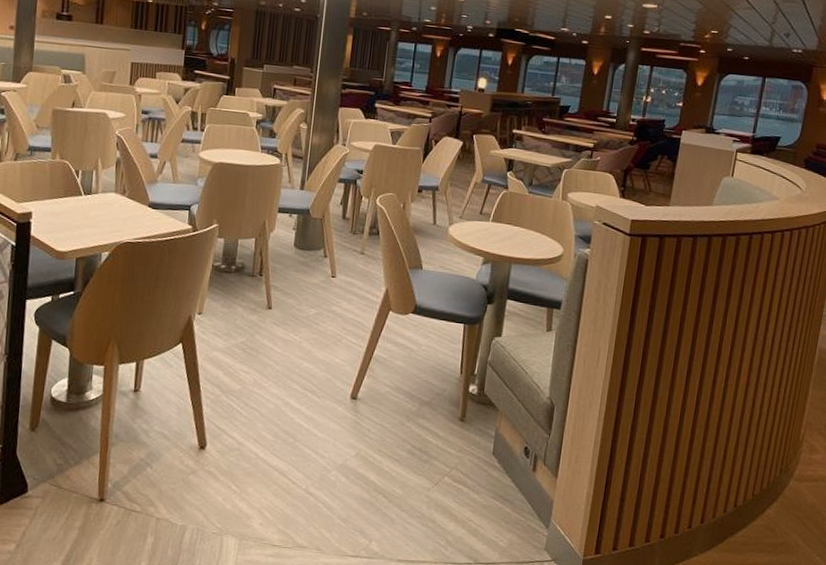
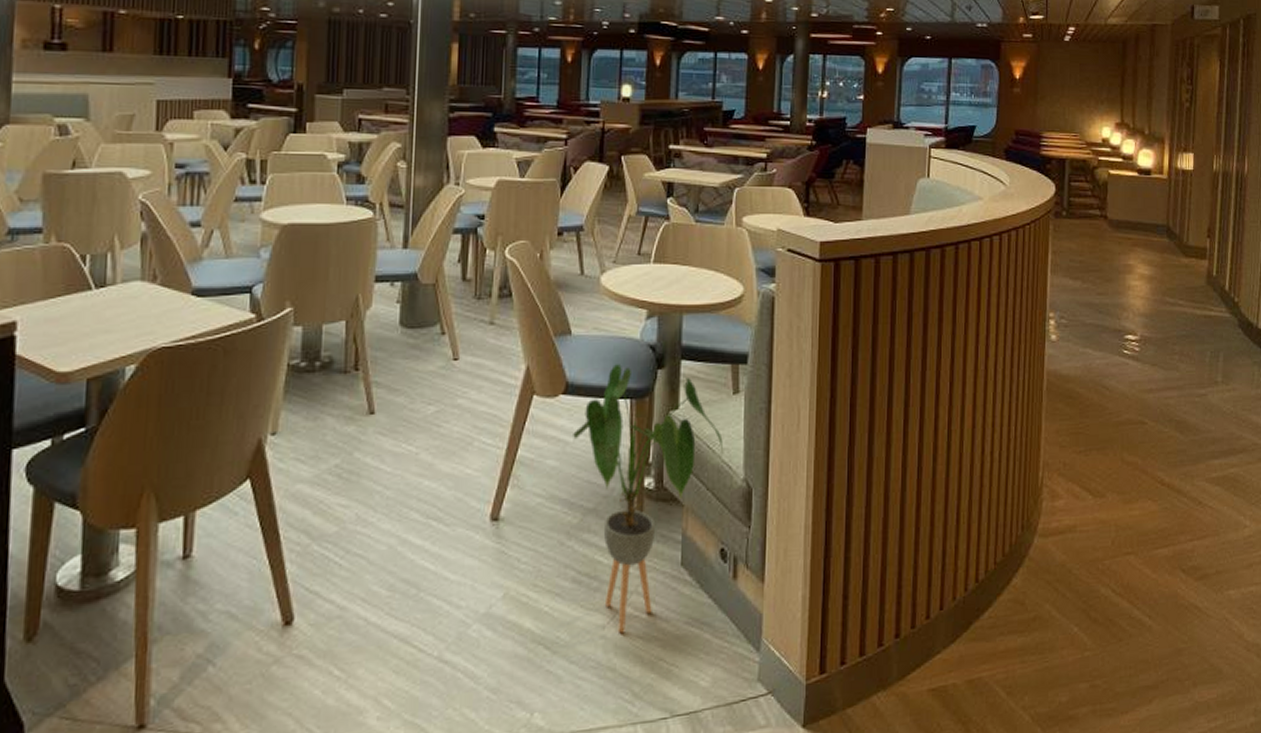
house plant: none [417,296,535,497] -> present [573,364,724,634]

